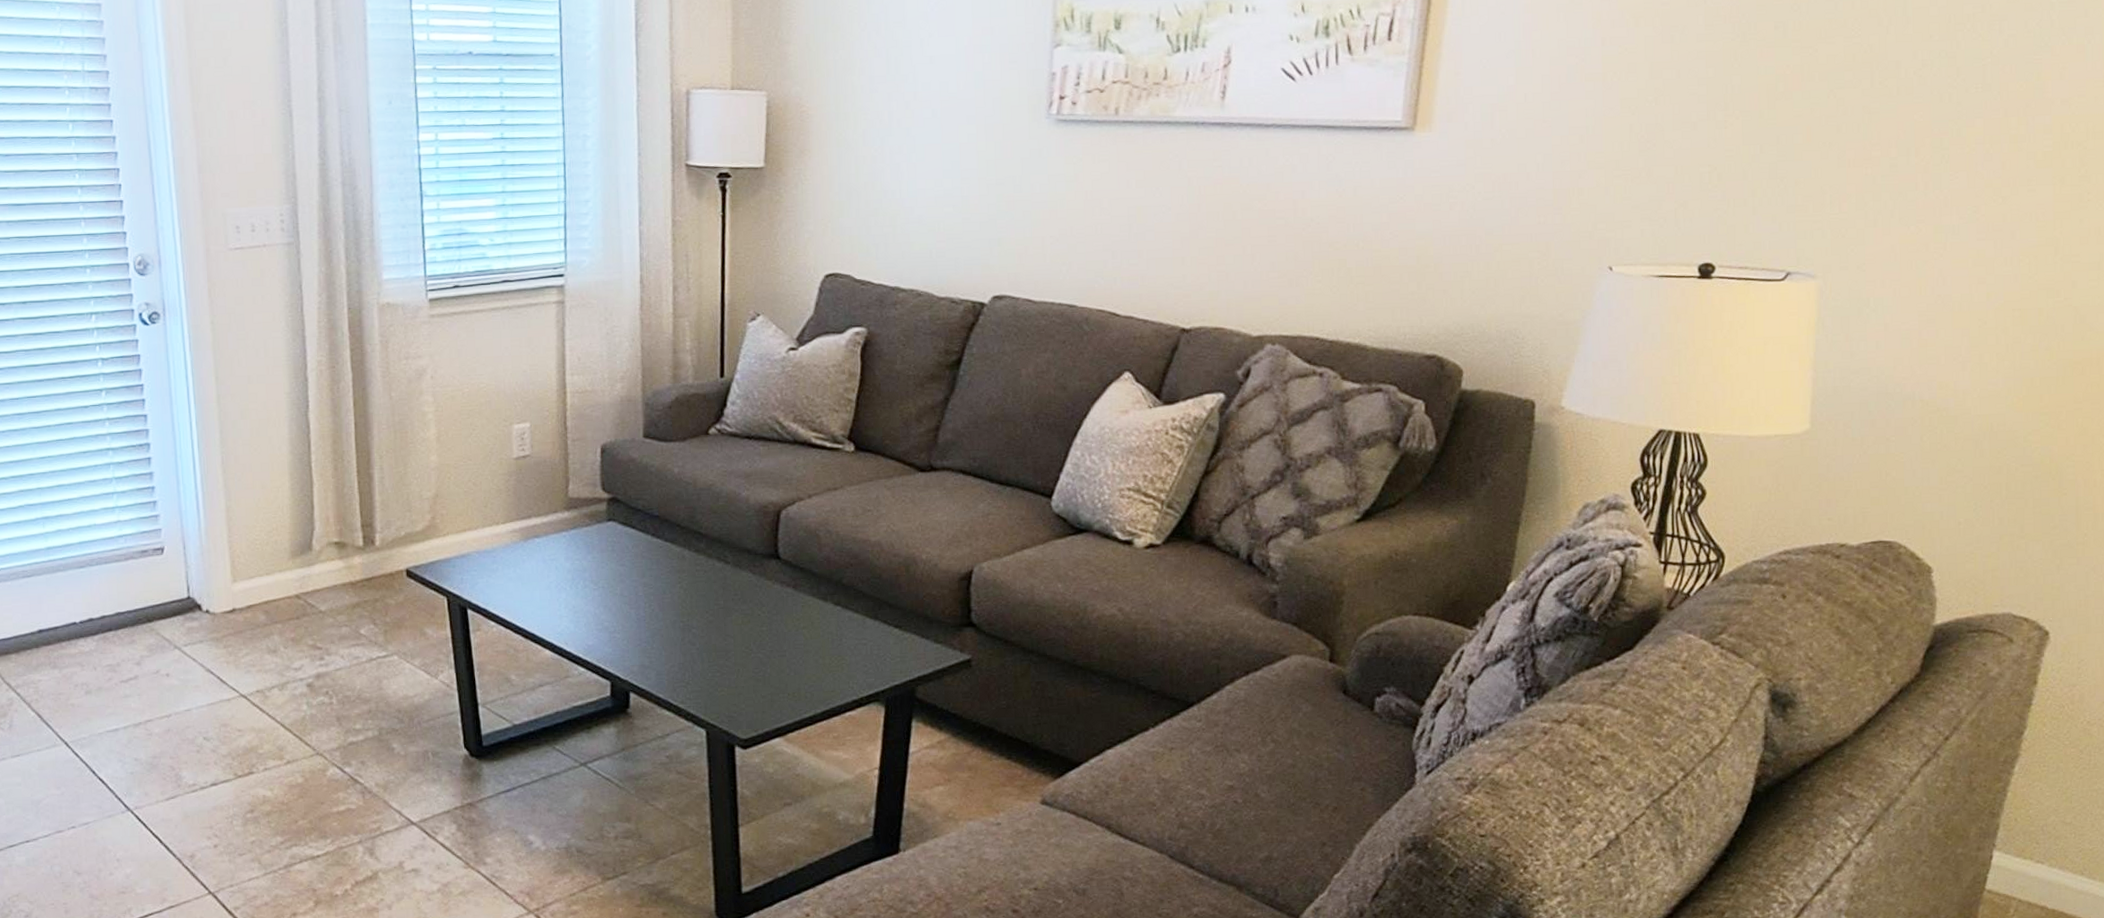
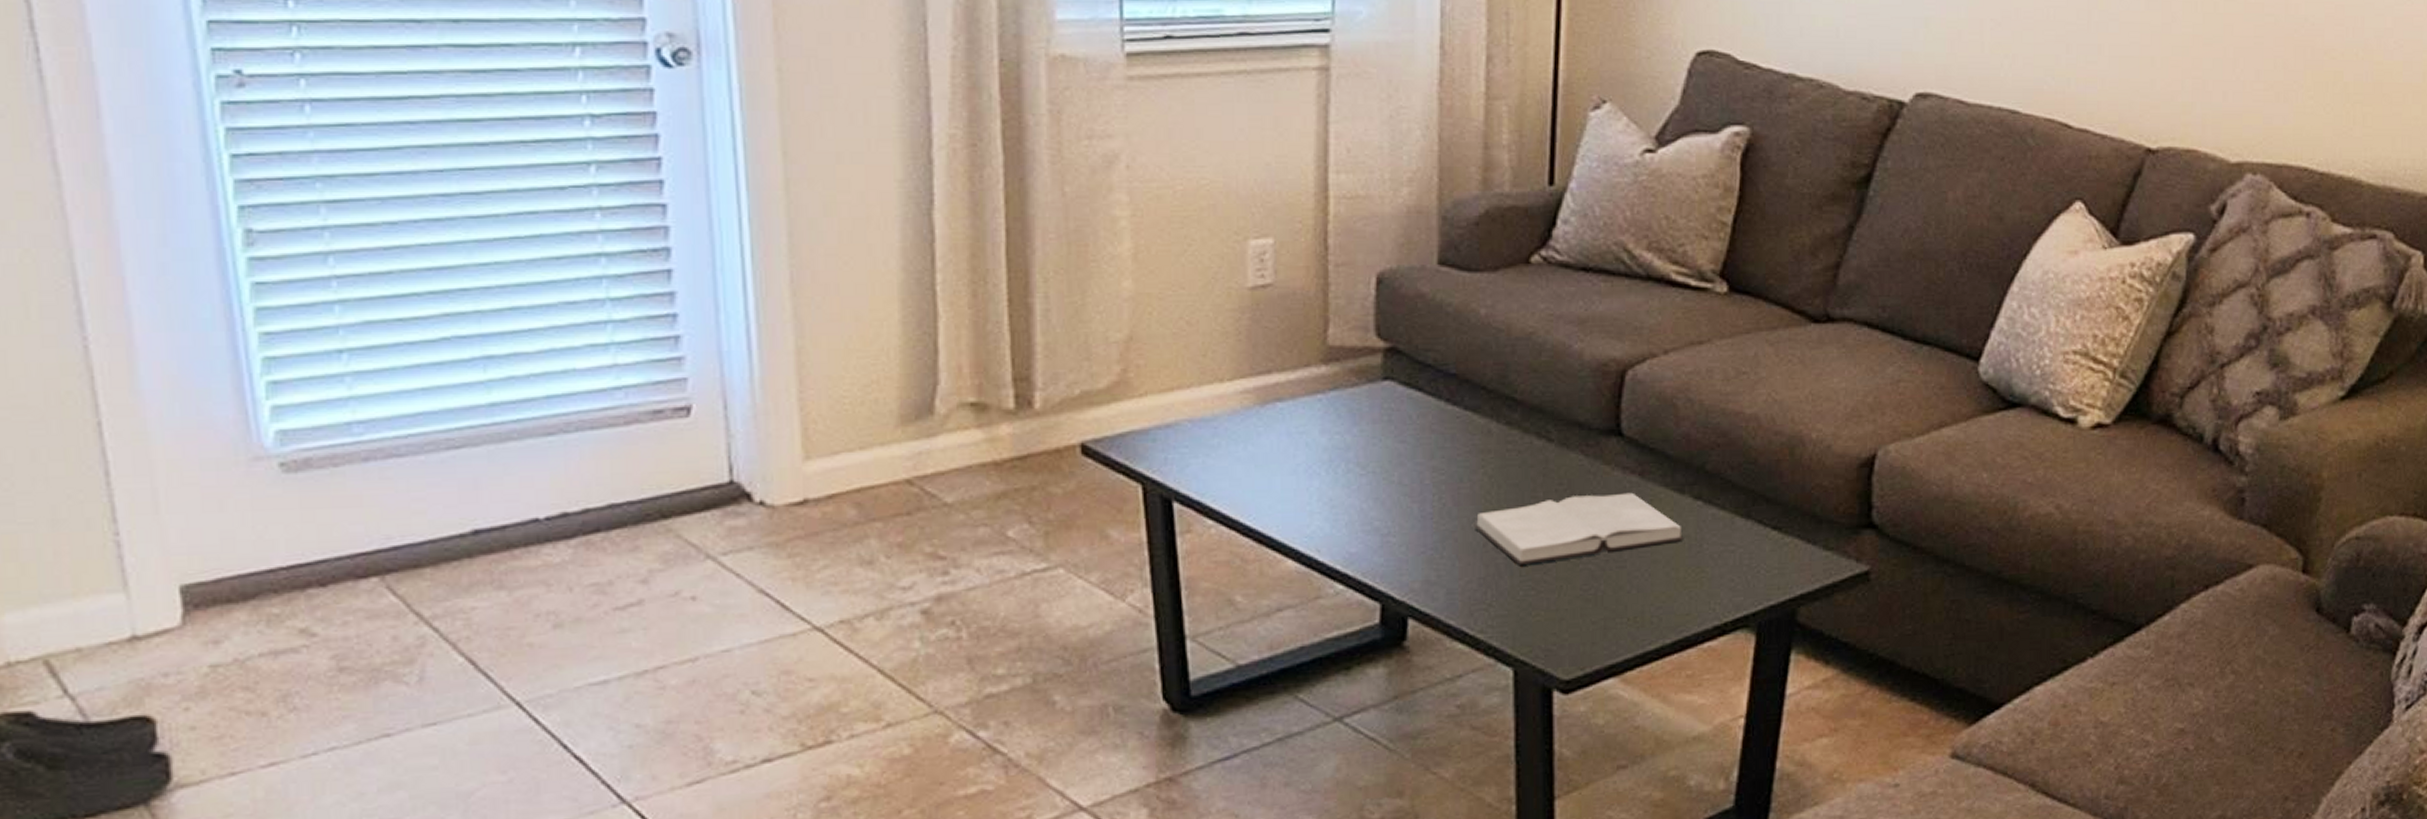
hardback book: none [674,600,828,655] -> present [1473,492,1684,566]

